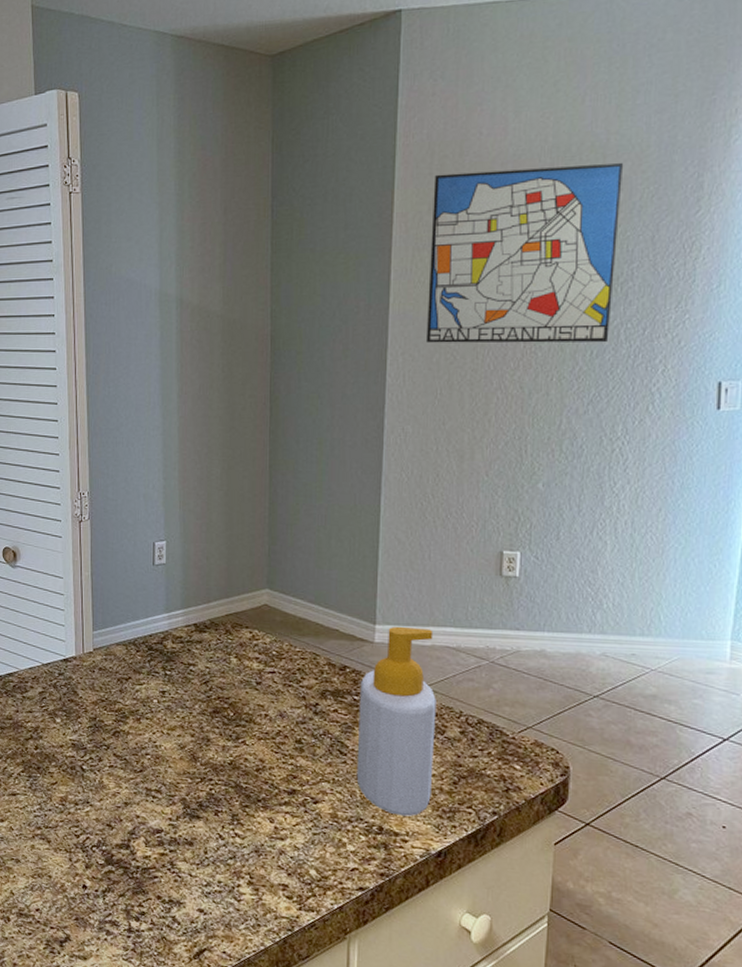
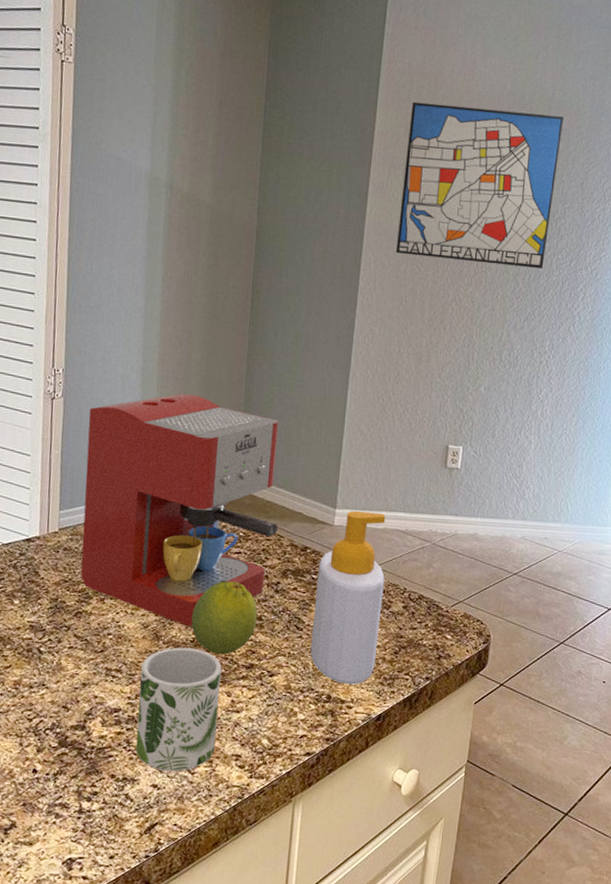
coffee maker: none [115,509,312,748] -> present [81,393,279,626]
mug: none [180,769,262,898] -> present [135,647,221,771]
fruit: none [228,701,297,779] -> present [191,581,258,655]

